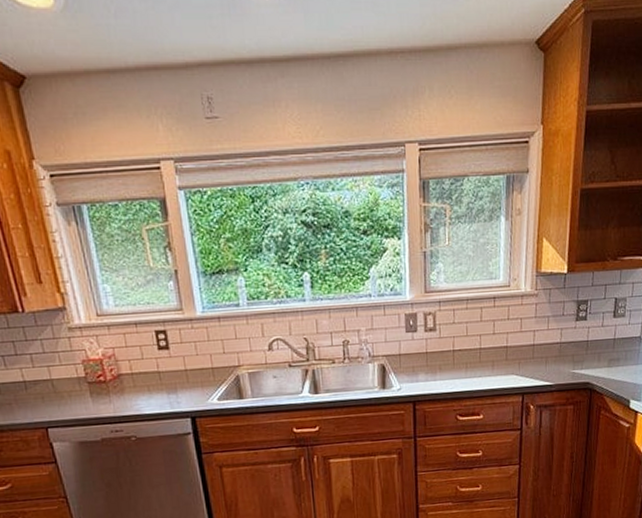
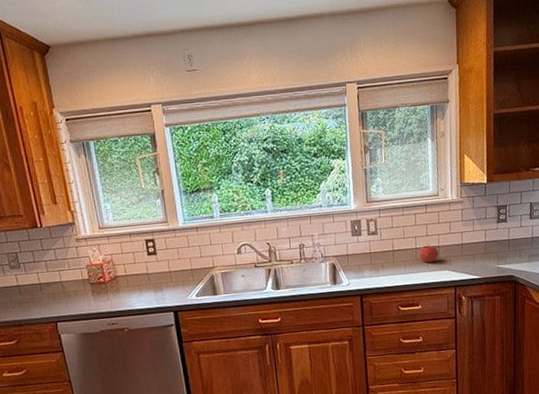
fruit: none [483,344,507,367] -> present [418,244,439,263]

